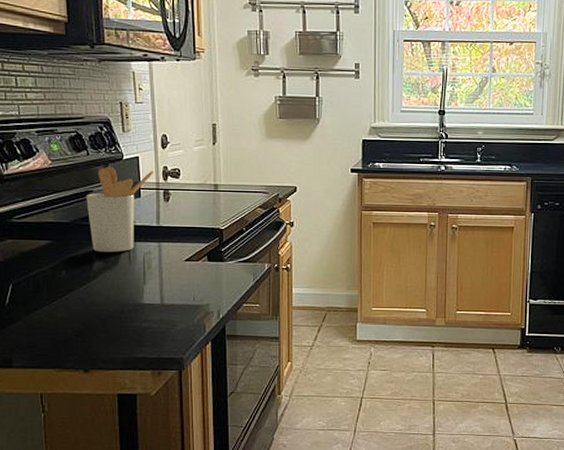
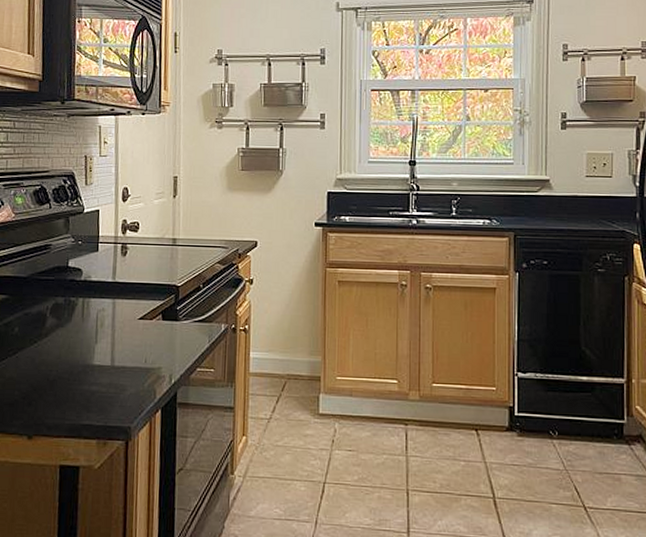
utensil holder: present [86,166,155,253] -> none [44,219,114,309]

